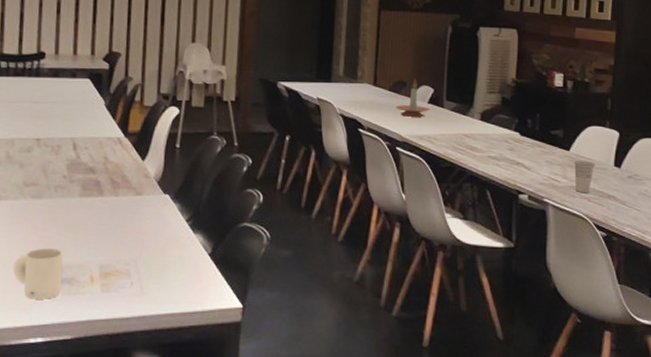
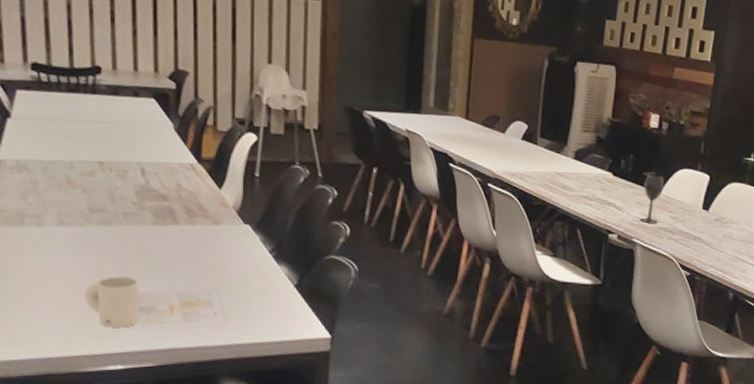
candle holder: present [396,78,430,117] -> none [488,113,524,154]
wine glass: none [550,132,573,183] -> present [639,174,665,224]
cup: present [574,160,595,193] -> none [663,202,684,235]

